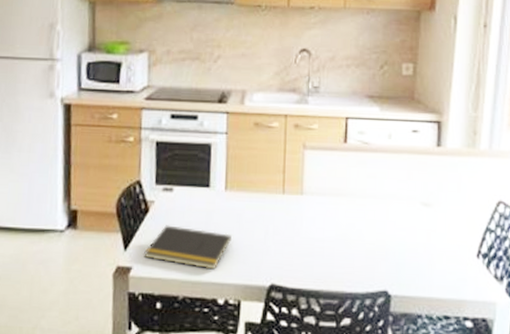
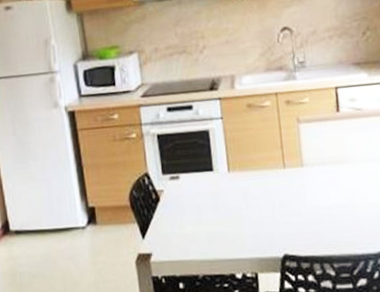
notepad: present [144,225,232,270] -> none [161,210,241,248]

